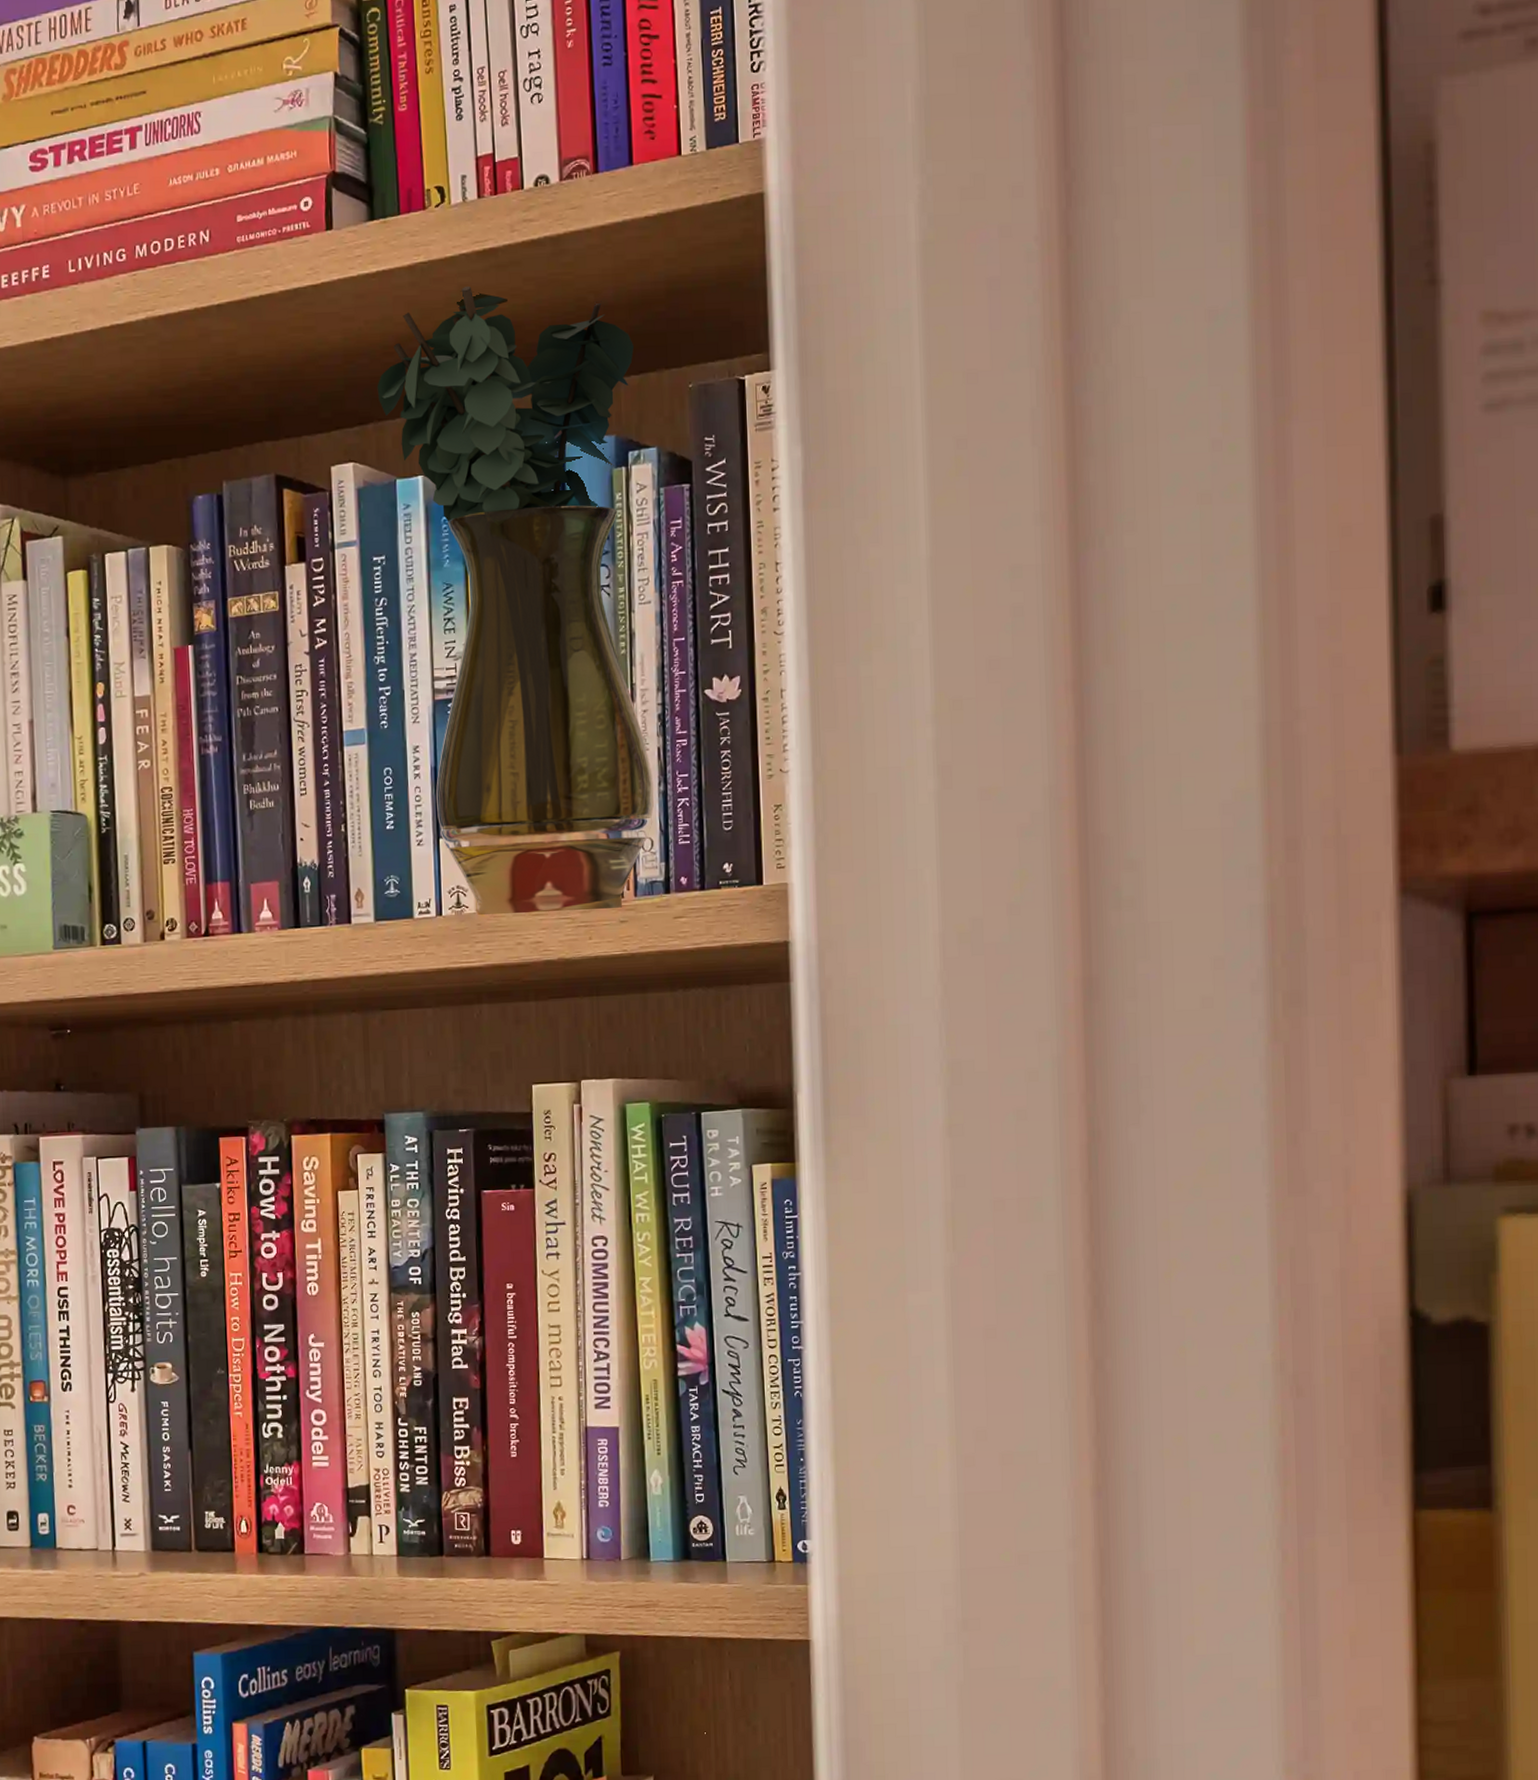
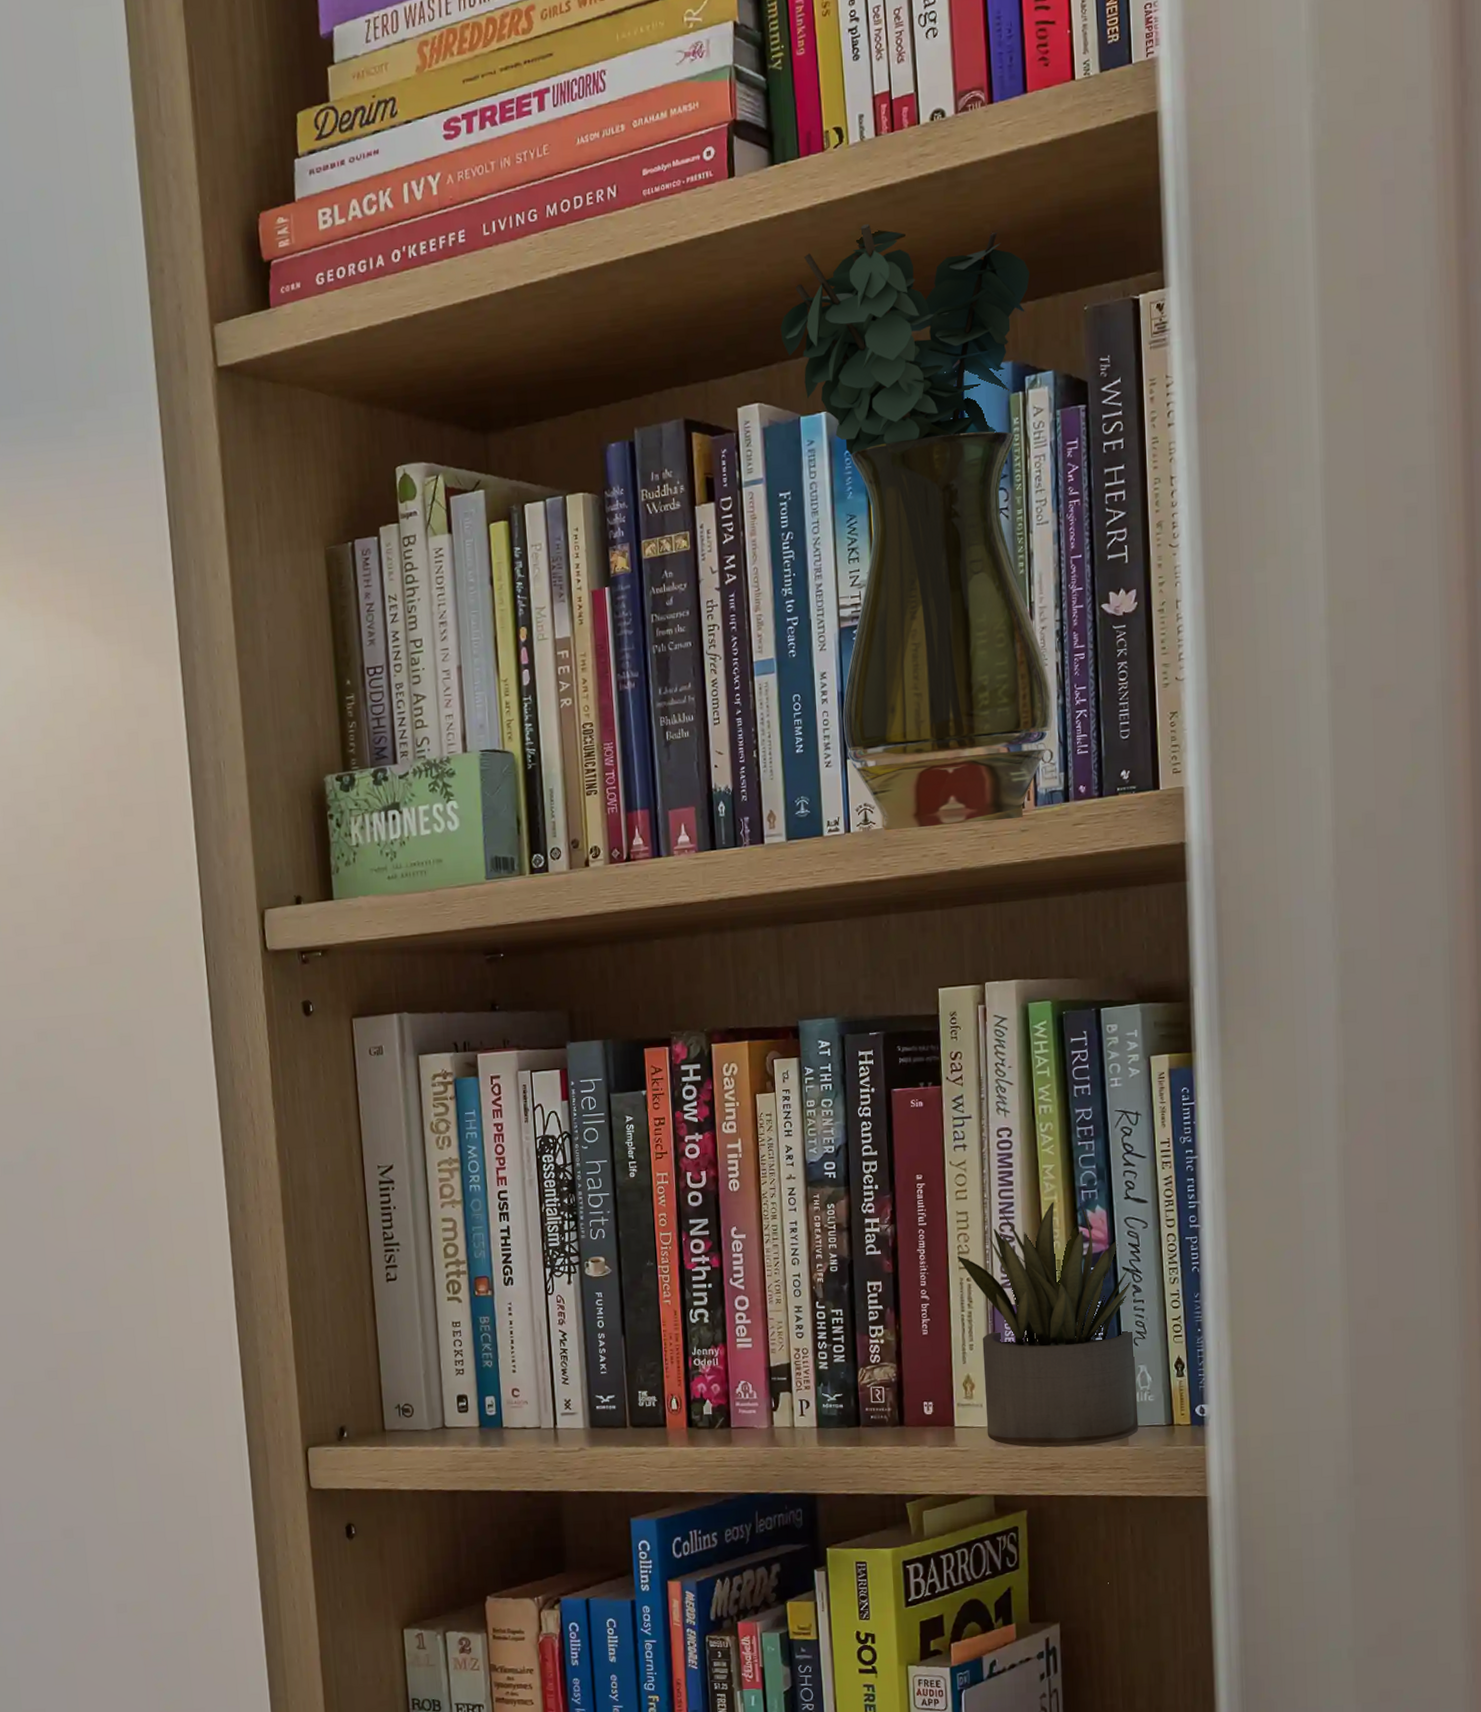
succulent plant: none [549,1316,738,1584] -> present [957,1201,1139,1448]

